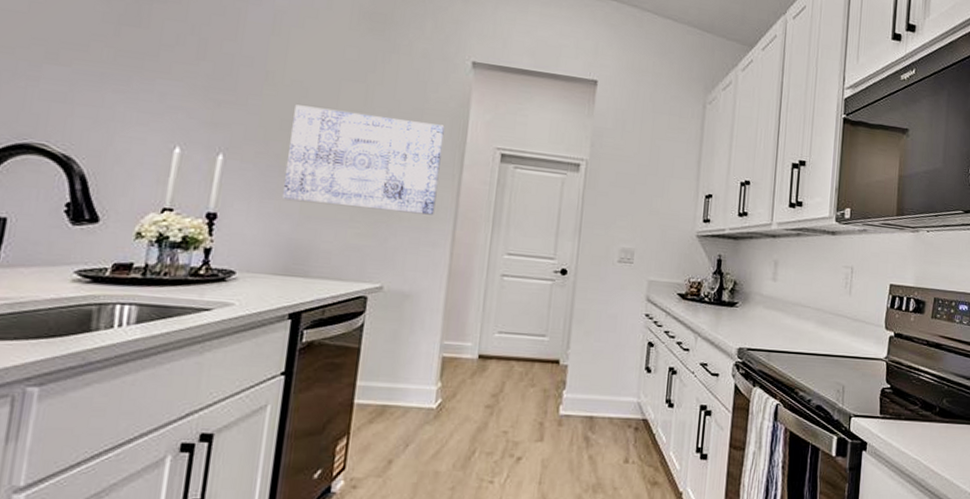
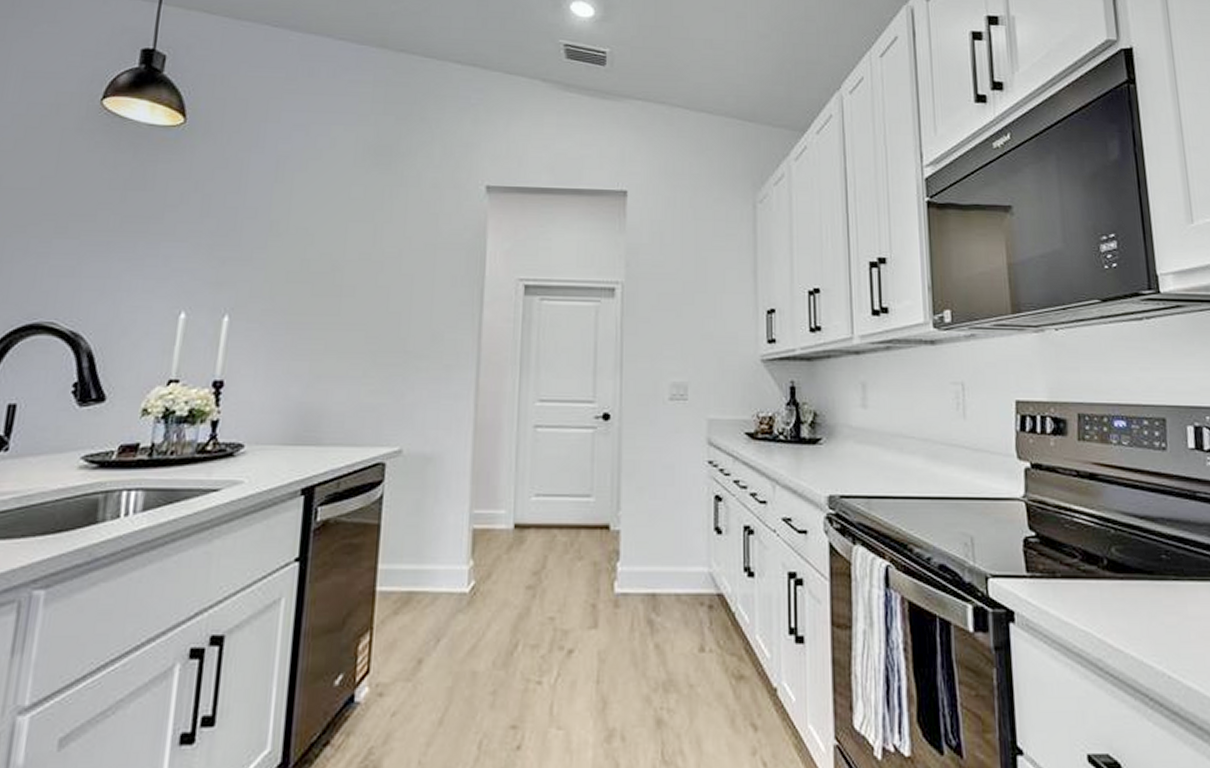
wall art: present [283,104,445,215] -> none [291,254,460,363]

